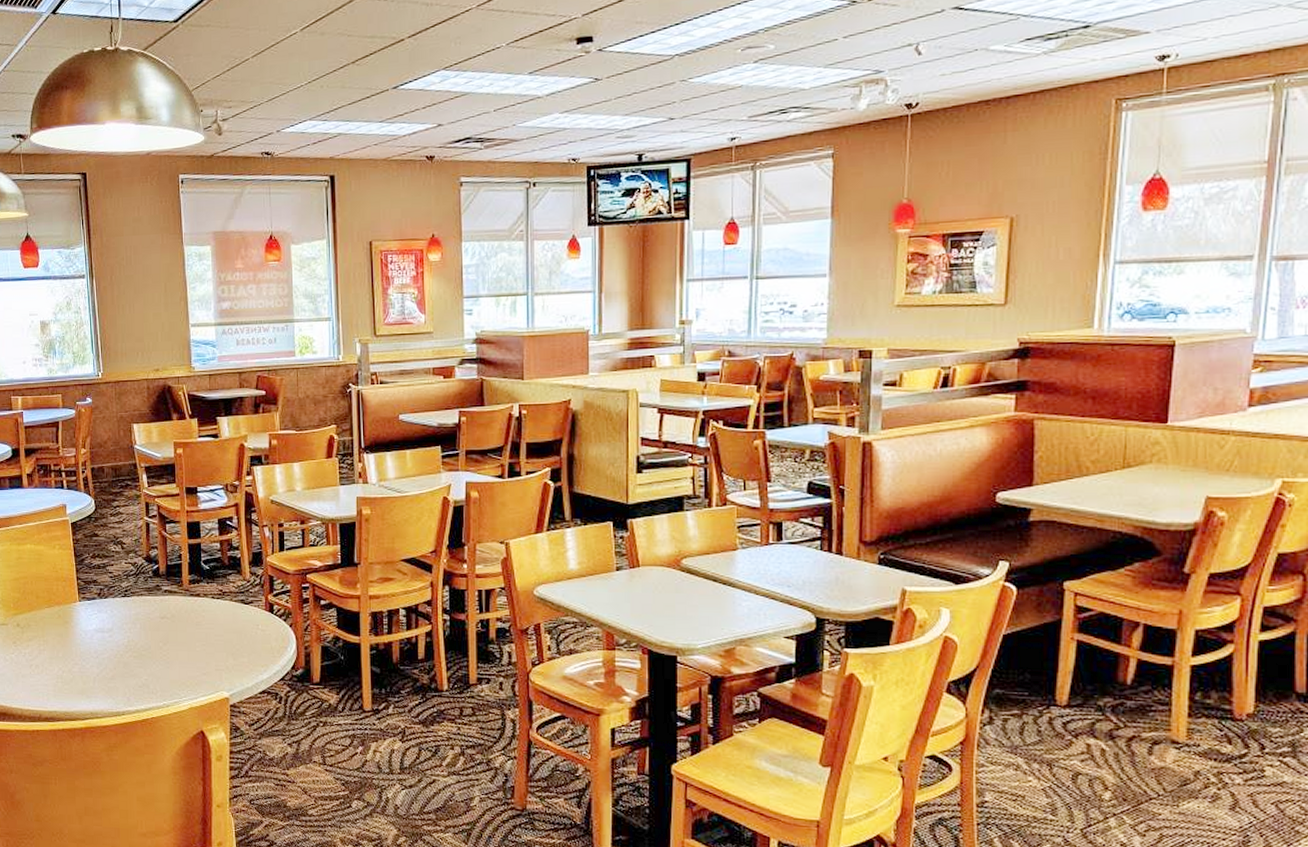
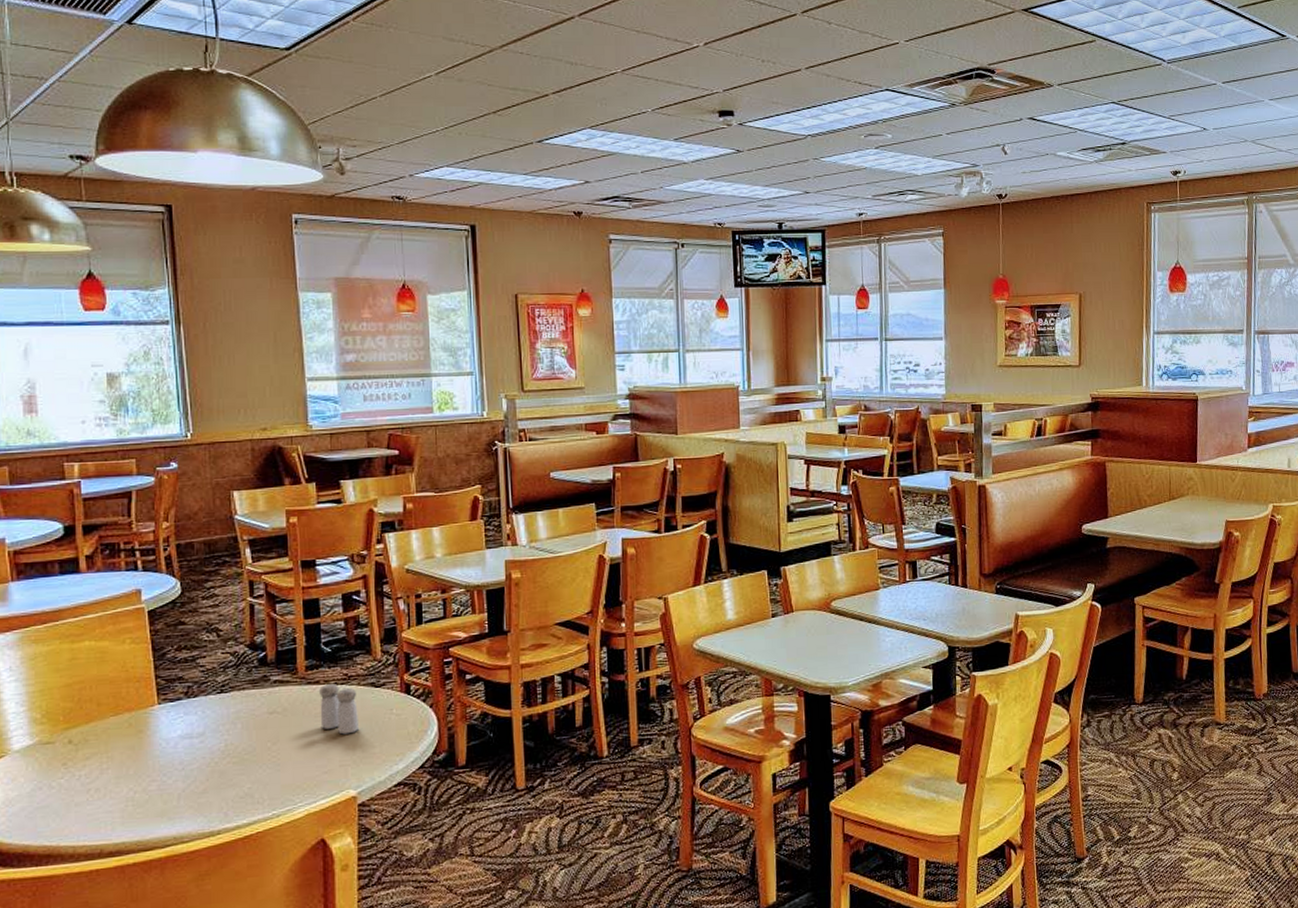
salt and pepper shaker: none [200,598,232,643] -> present [319,684,360,735]

